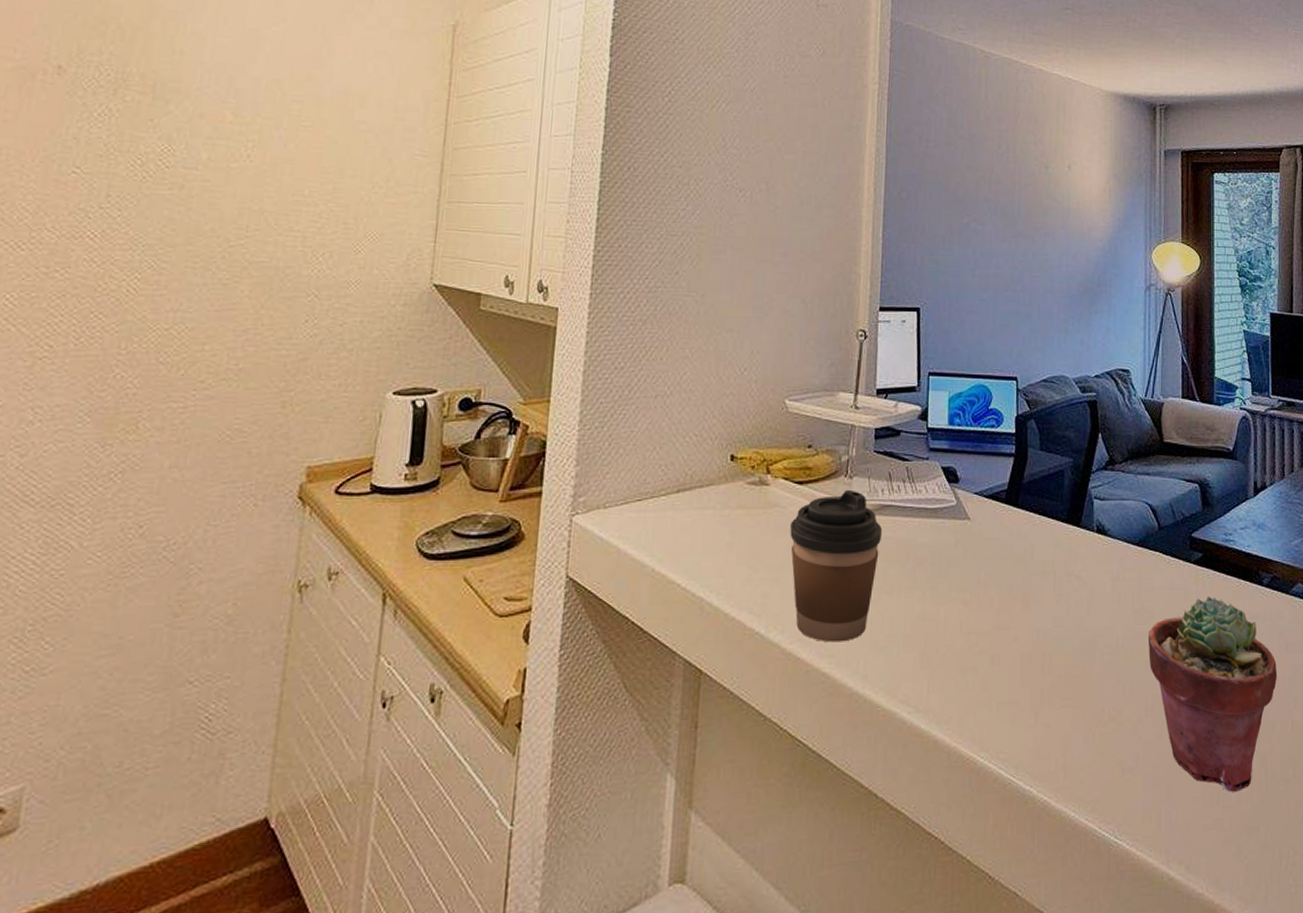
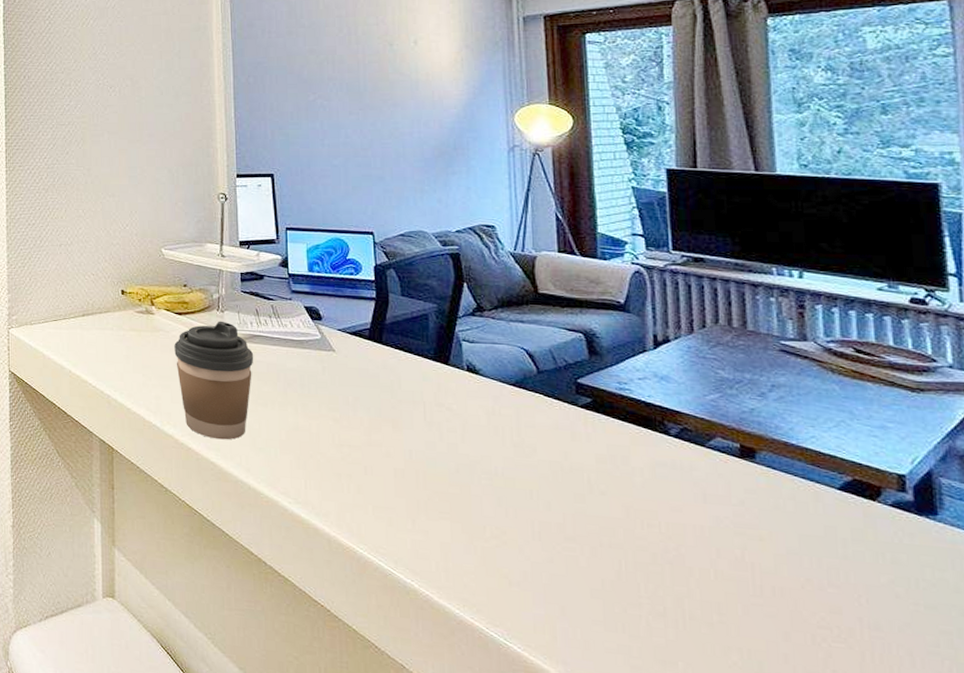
potted succulent: present [1147,596,1277,792] -> none [530,439,693,625]

